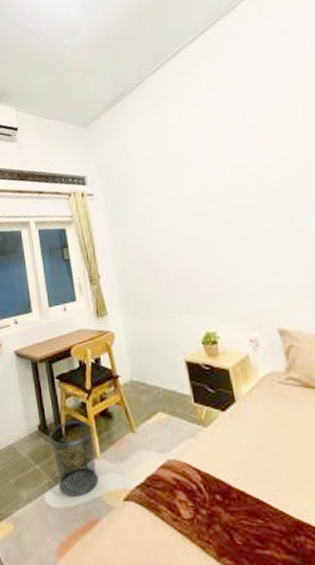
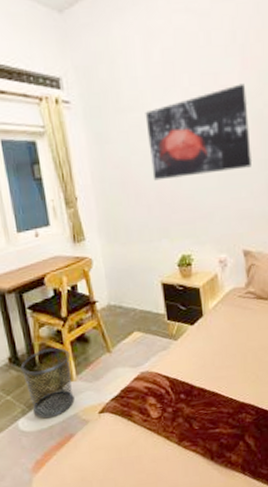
wall art: none [160,160,278,258] -> present [145,83,253,181]

